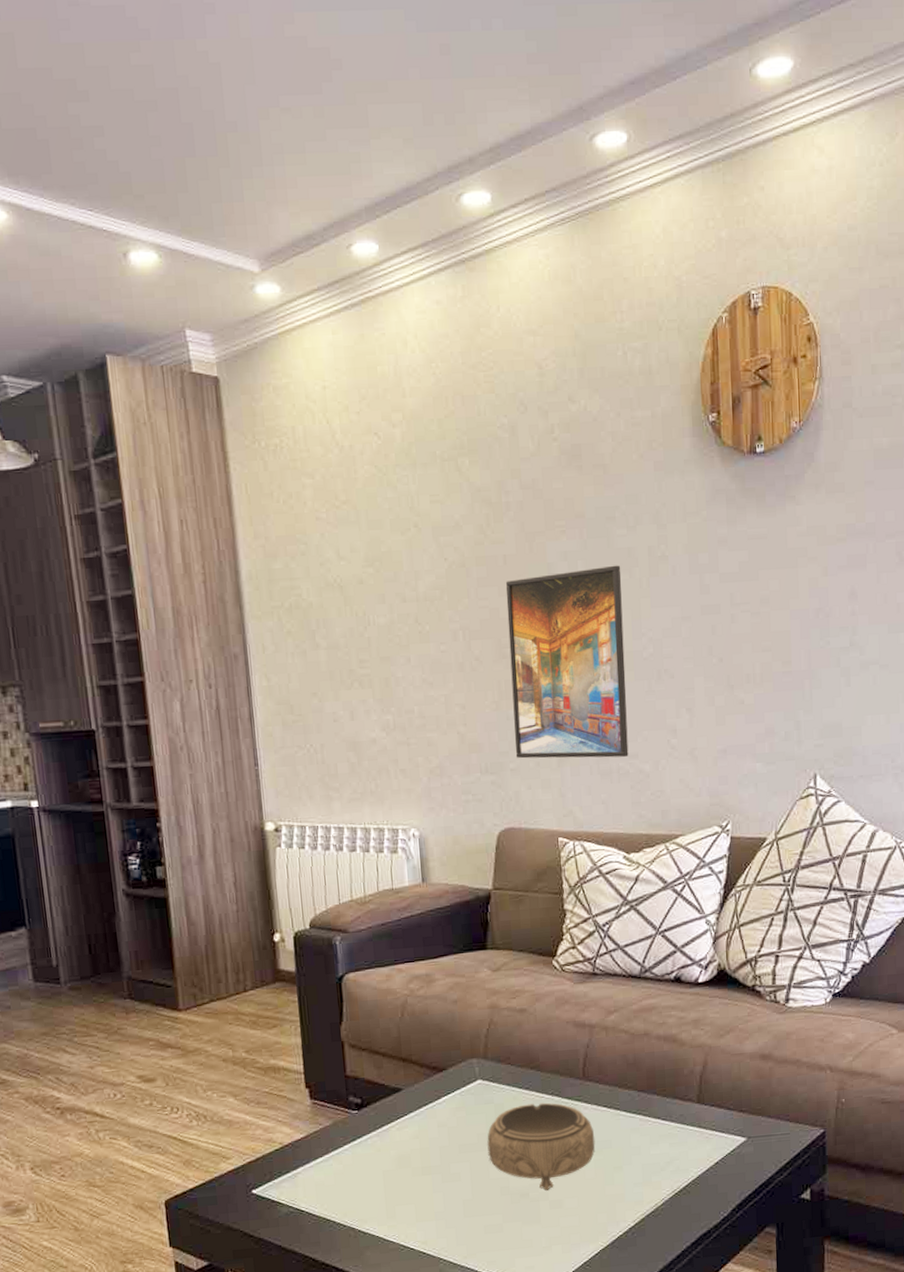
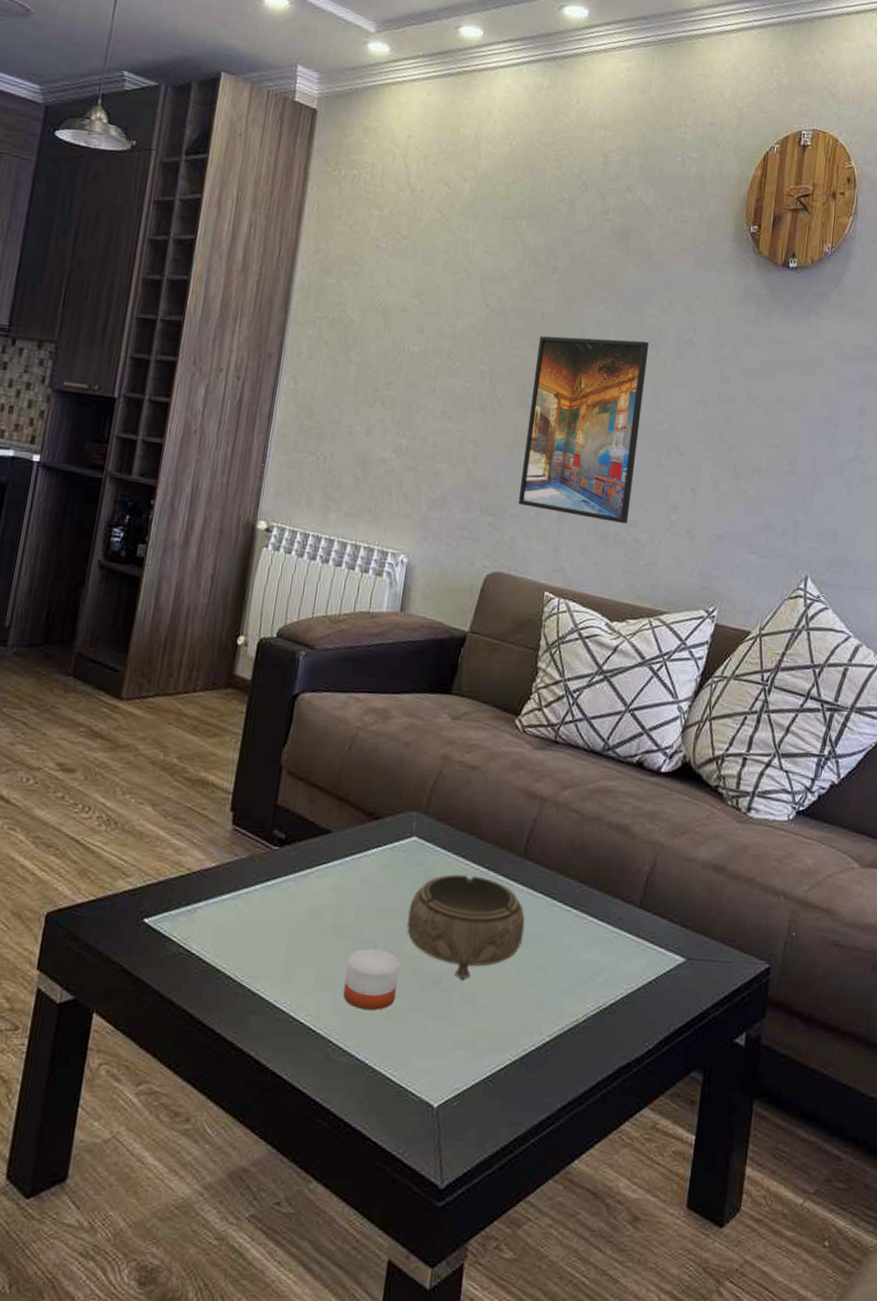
candle: none [441,1178,490,1229] -> present [343,948,400,1011]

